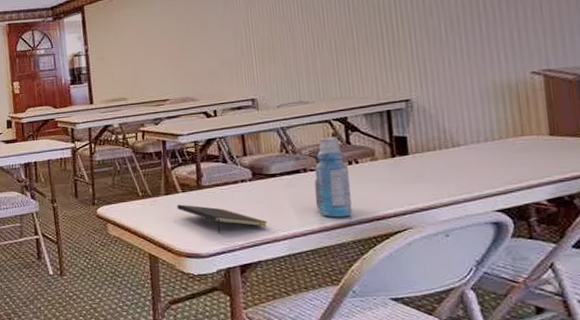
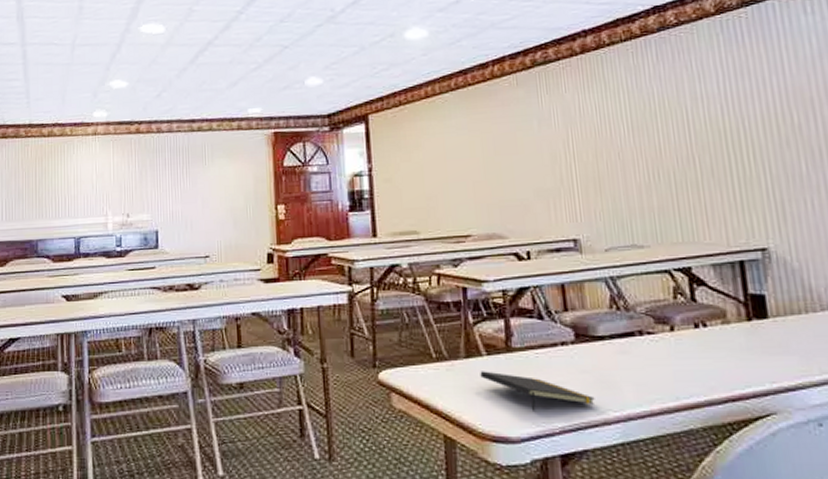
bottle: present [314,136,353,217] -> none [652,291,701,394]

